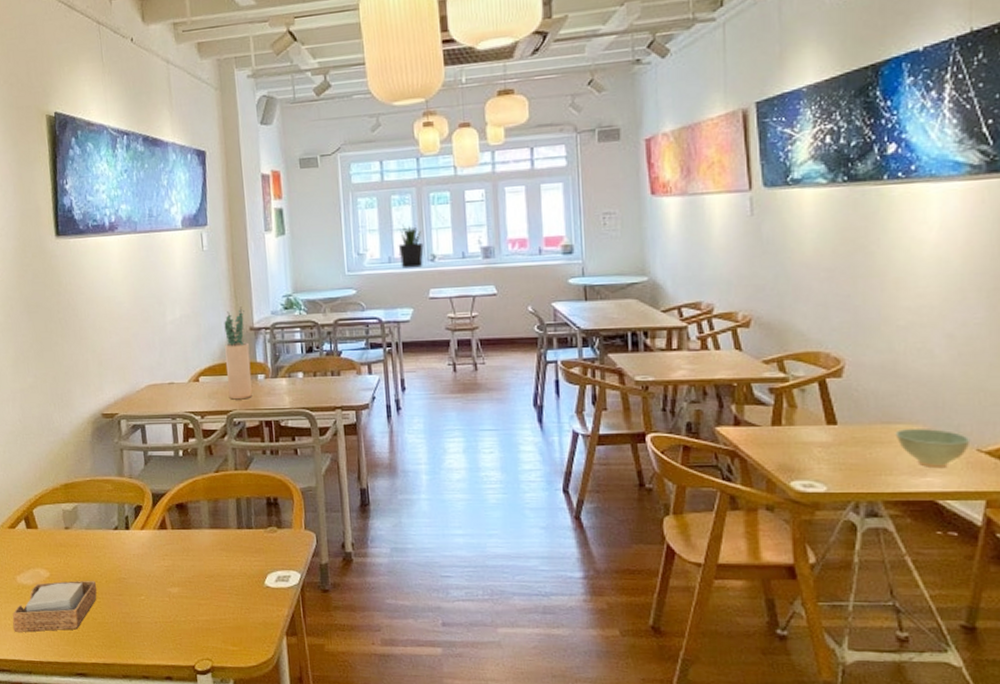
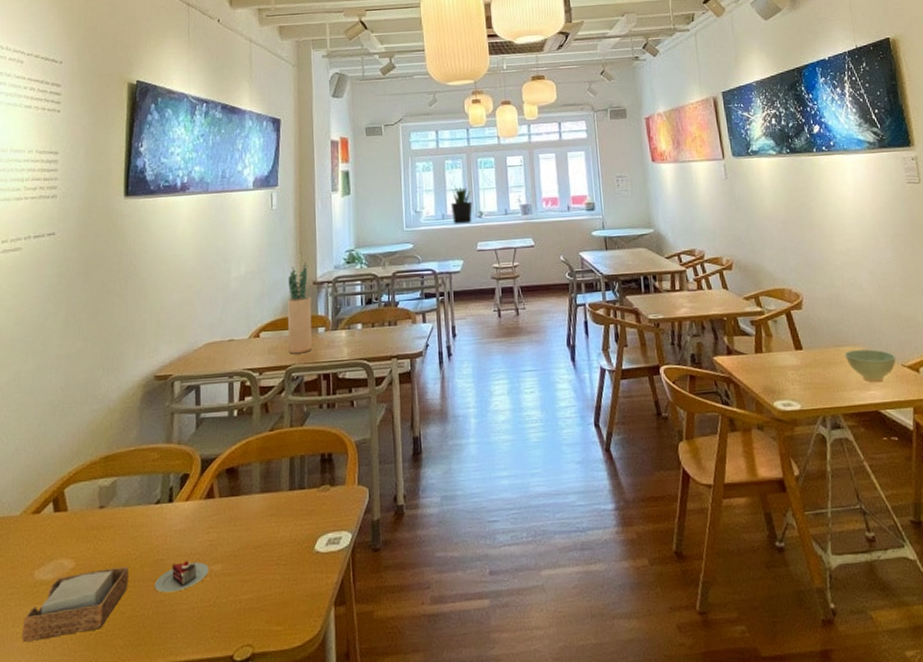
cake slice: none [119,581,167,607] -> present [154,561,209,593]

